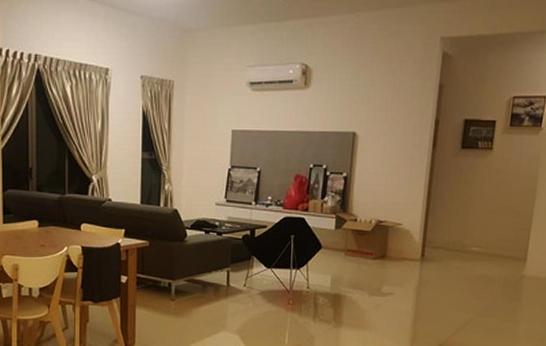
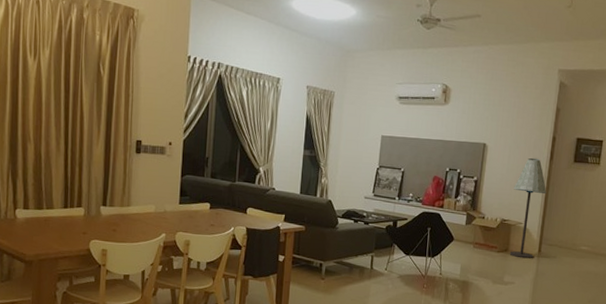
floor lamp: none [387,146,430,265] -> present [509,157,547,259]

